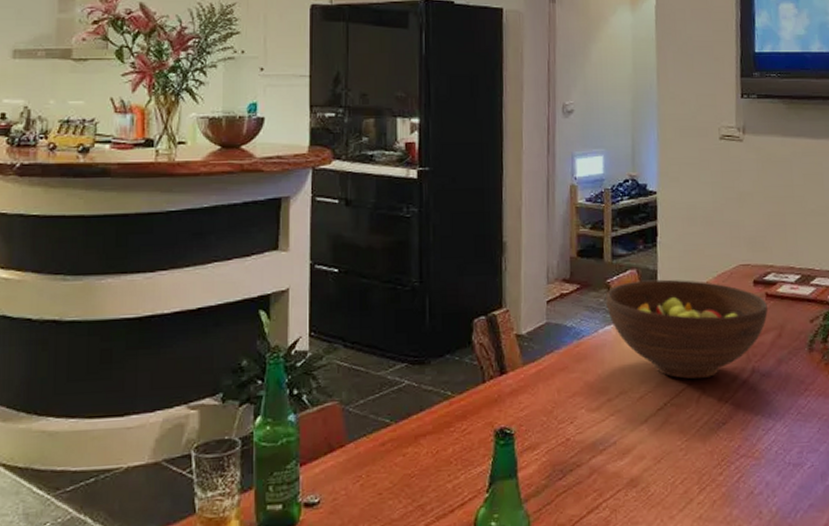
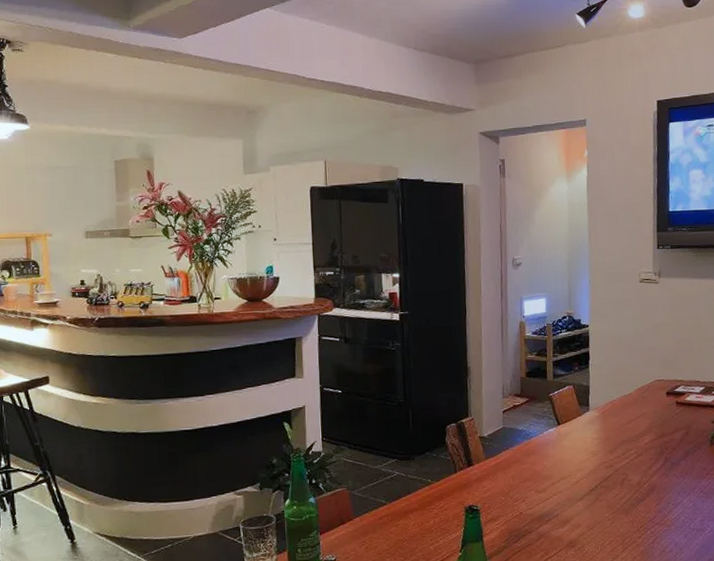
fruit bowl: present [606,279,768,380] -> none [549,392,678,468]

